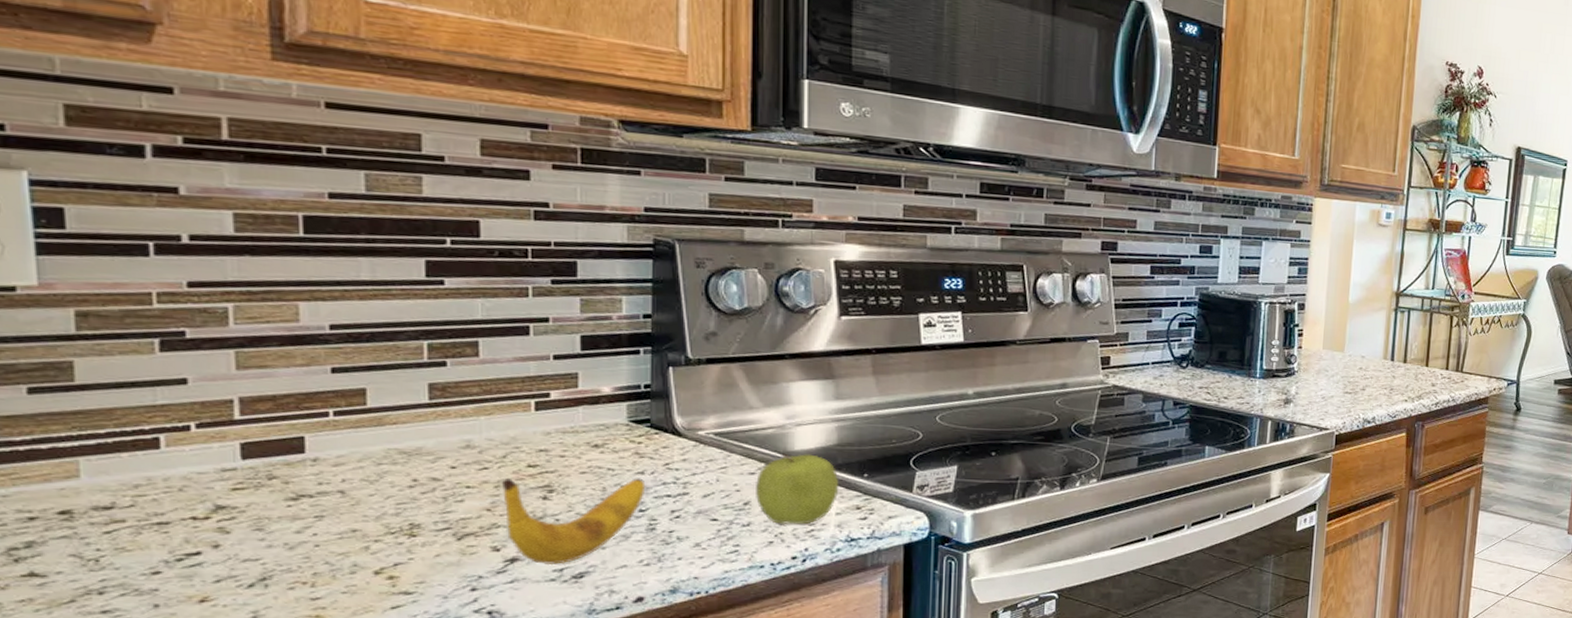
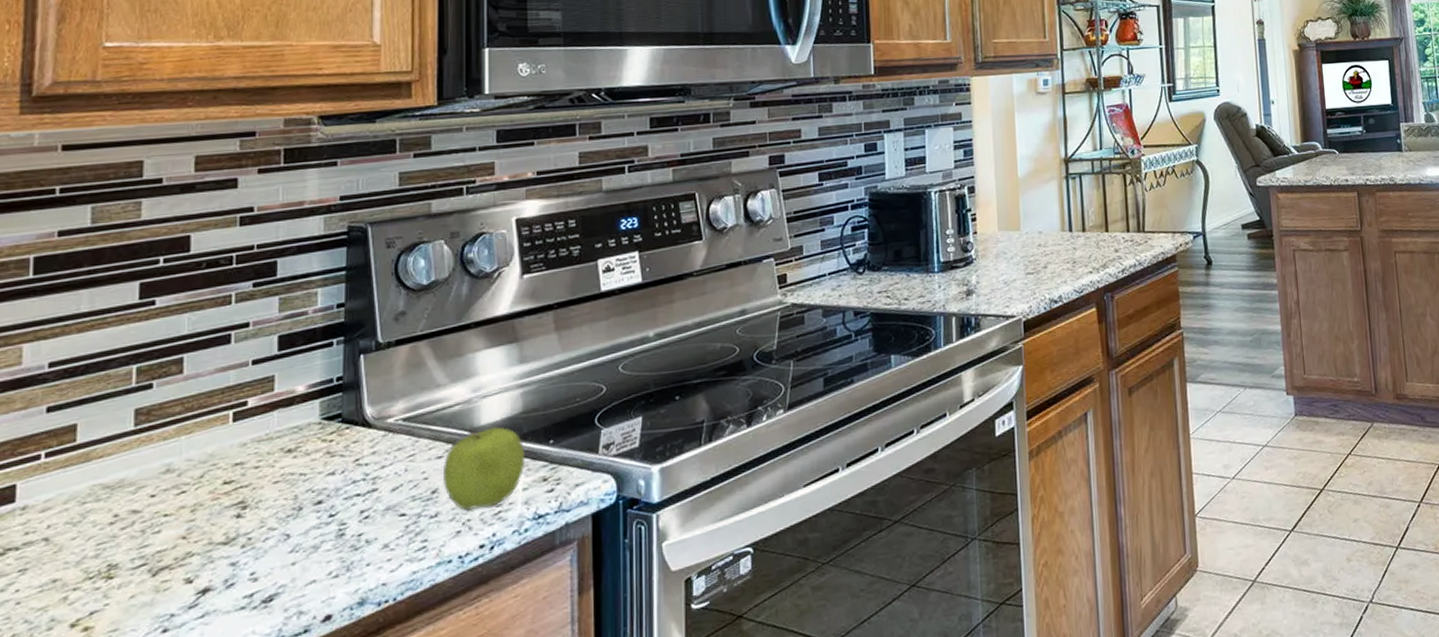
banana: present [502,477,646,566] -> none [198,479,336,592]

